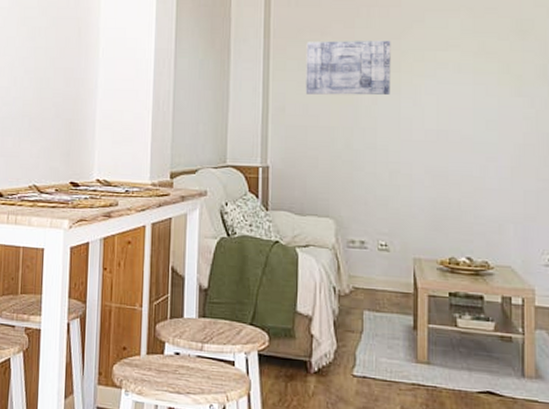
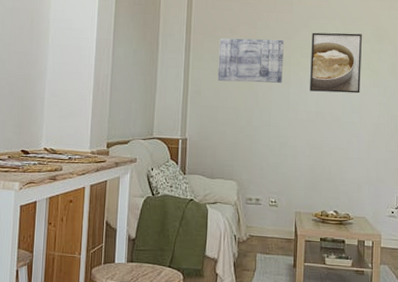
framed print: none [428,28,498,105] -> present [310,32,362,94]

